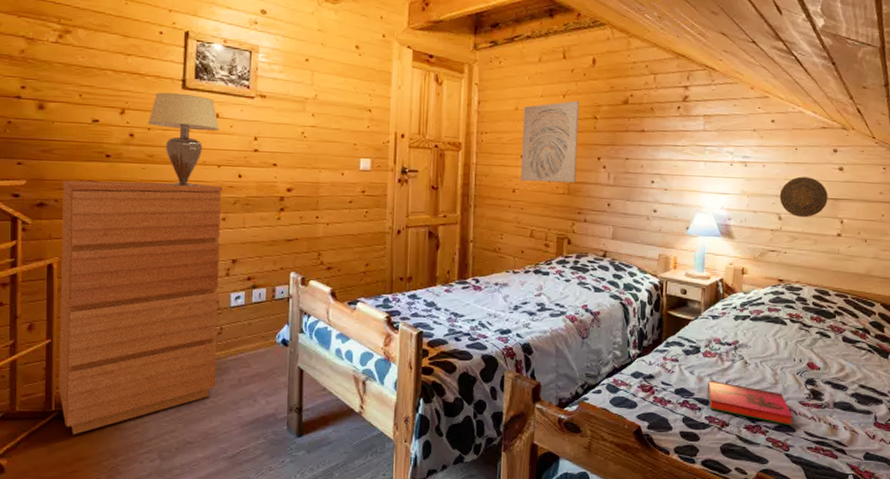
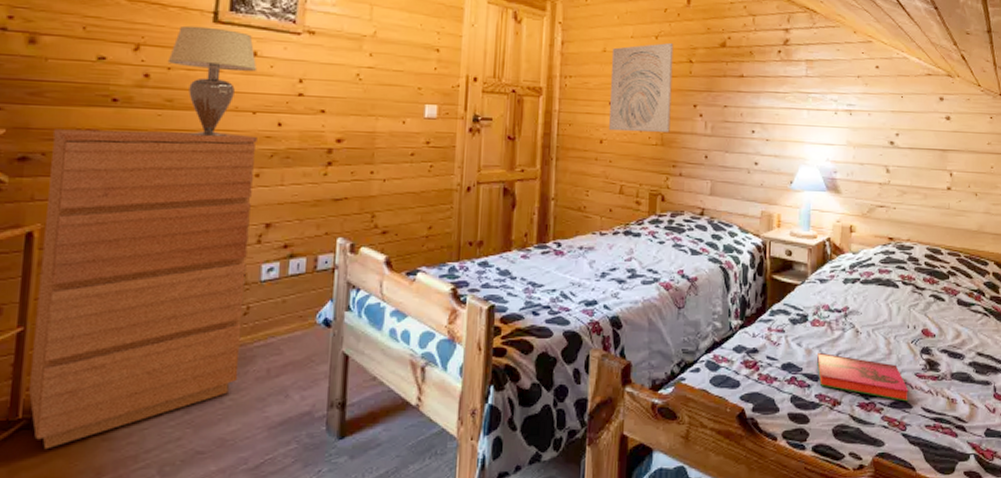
decorative plate: present [779,176,828,218] -> none [886,126,936,171]

